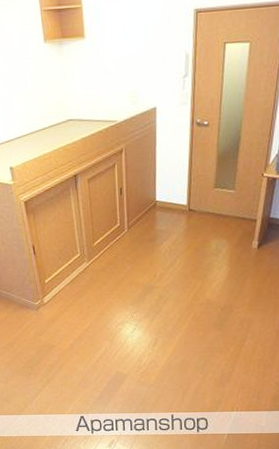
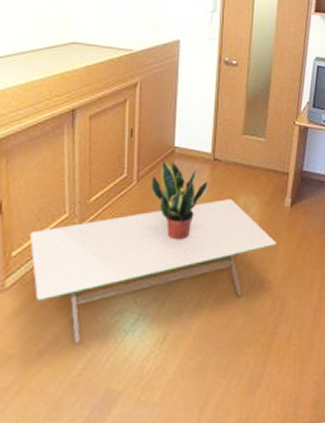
coffee table: none [56,242,244,342] -> present [30,199,277,344]
potted plant: none [139,212,184,274] -> present [151,160,207,240]

